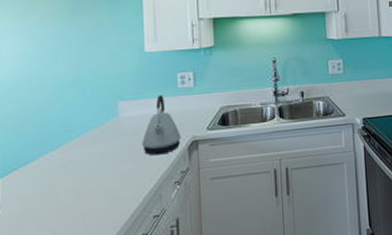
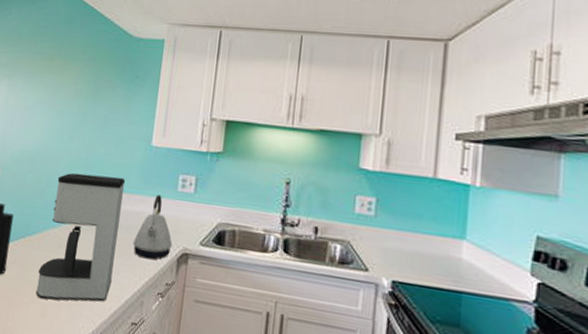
coffee maker: none [40,87,126,225] -> present [36,173,126,302]

